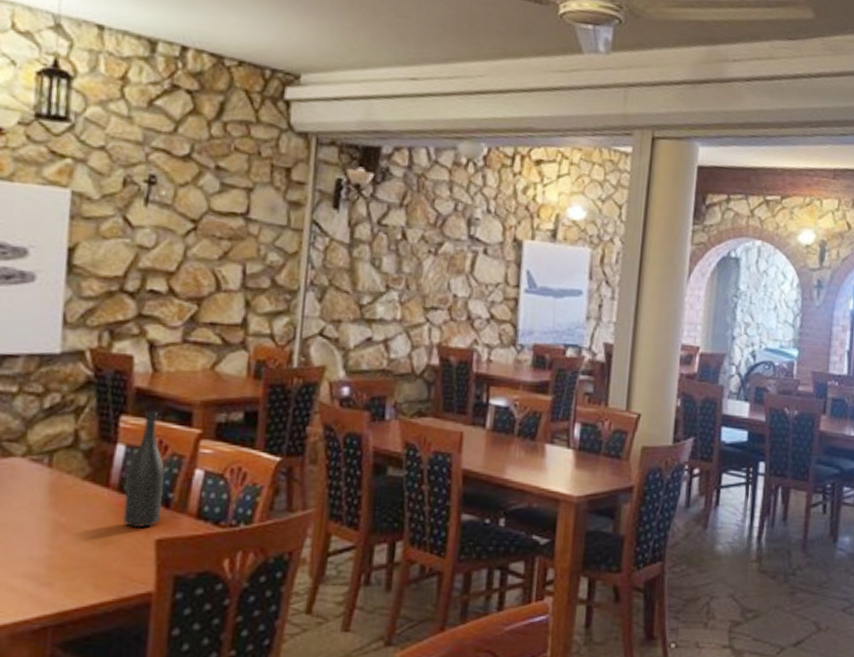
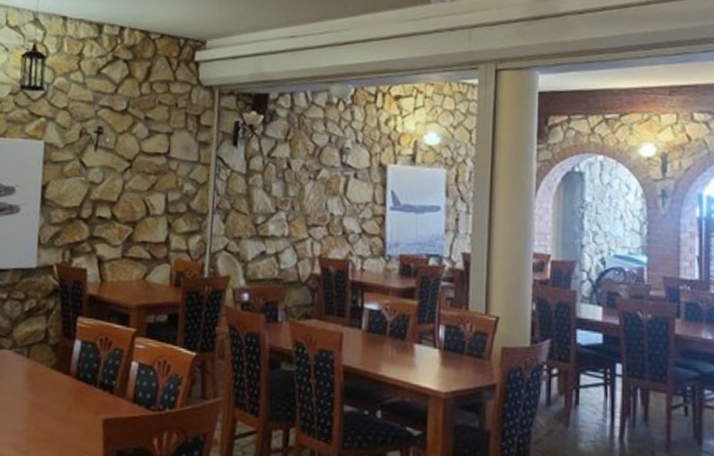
wine bottle: present [122,411,166,528] -> none [79,313,110,410]

